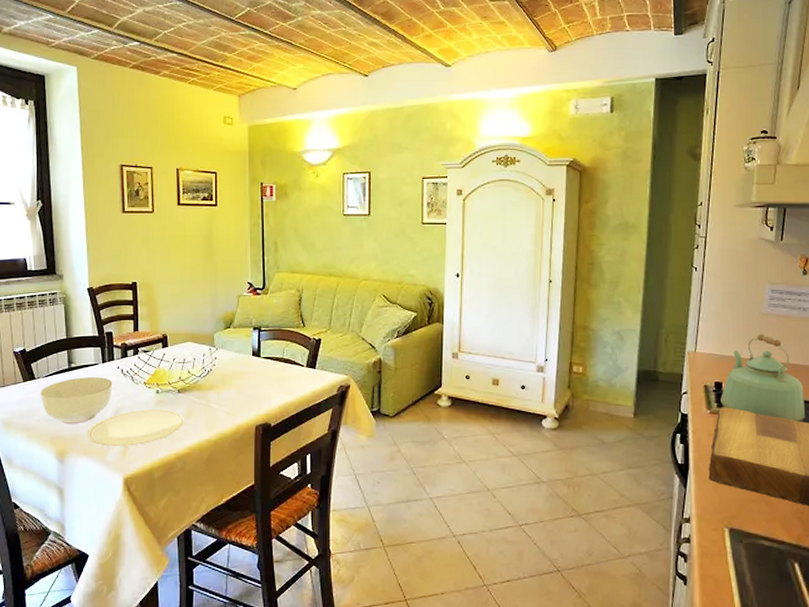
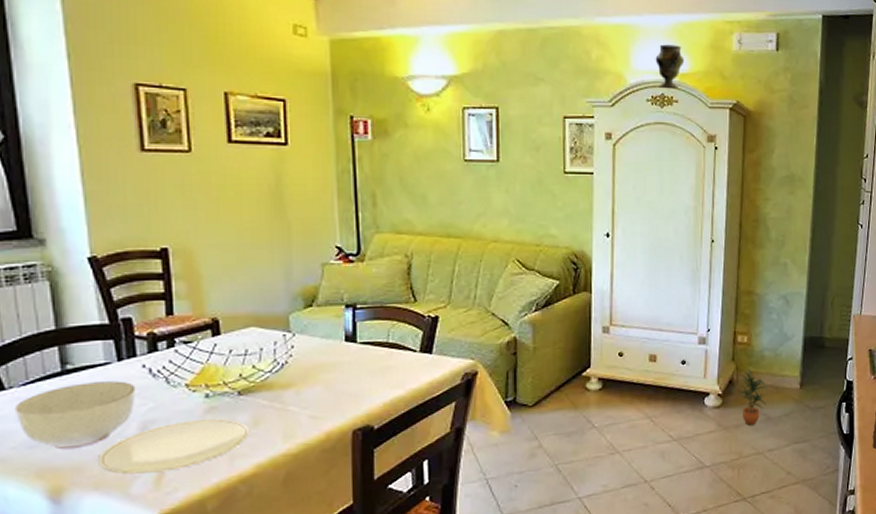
decorative vase: none [500,113,526,151] -> present [655,44,685,90]
potted plant: none [574,397,602,448] -> present [738,369,767,425]

